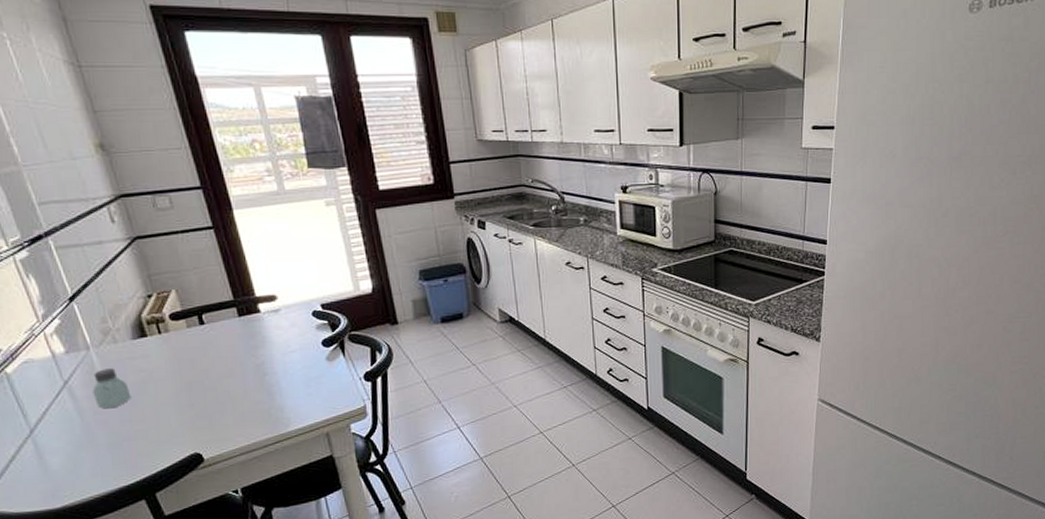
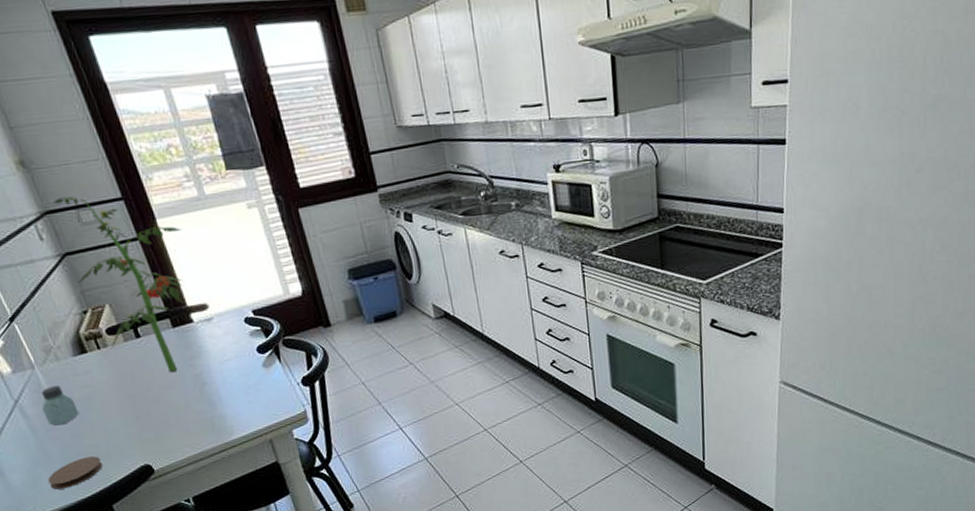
coaster: none [89,442,151,475] -> present [47,456,103,490]
plant: none [128,182,258,360] -> present [52,196,185,372]

